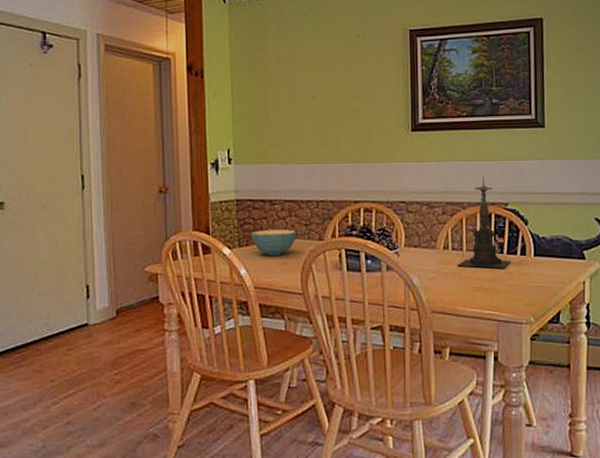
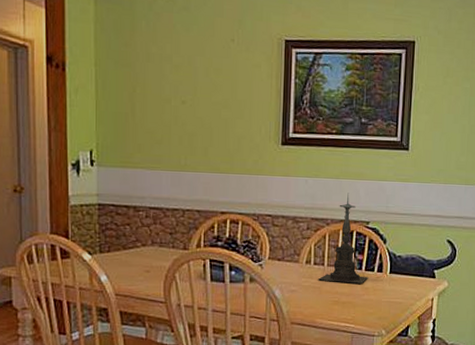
cereal bowl: present [250,230,296,255] -> none [112,236,161,263]

